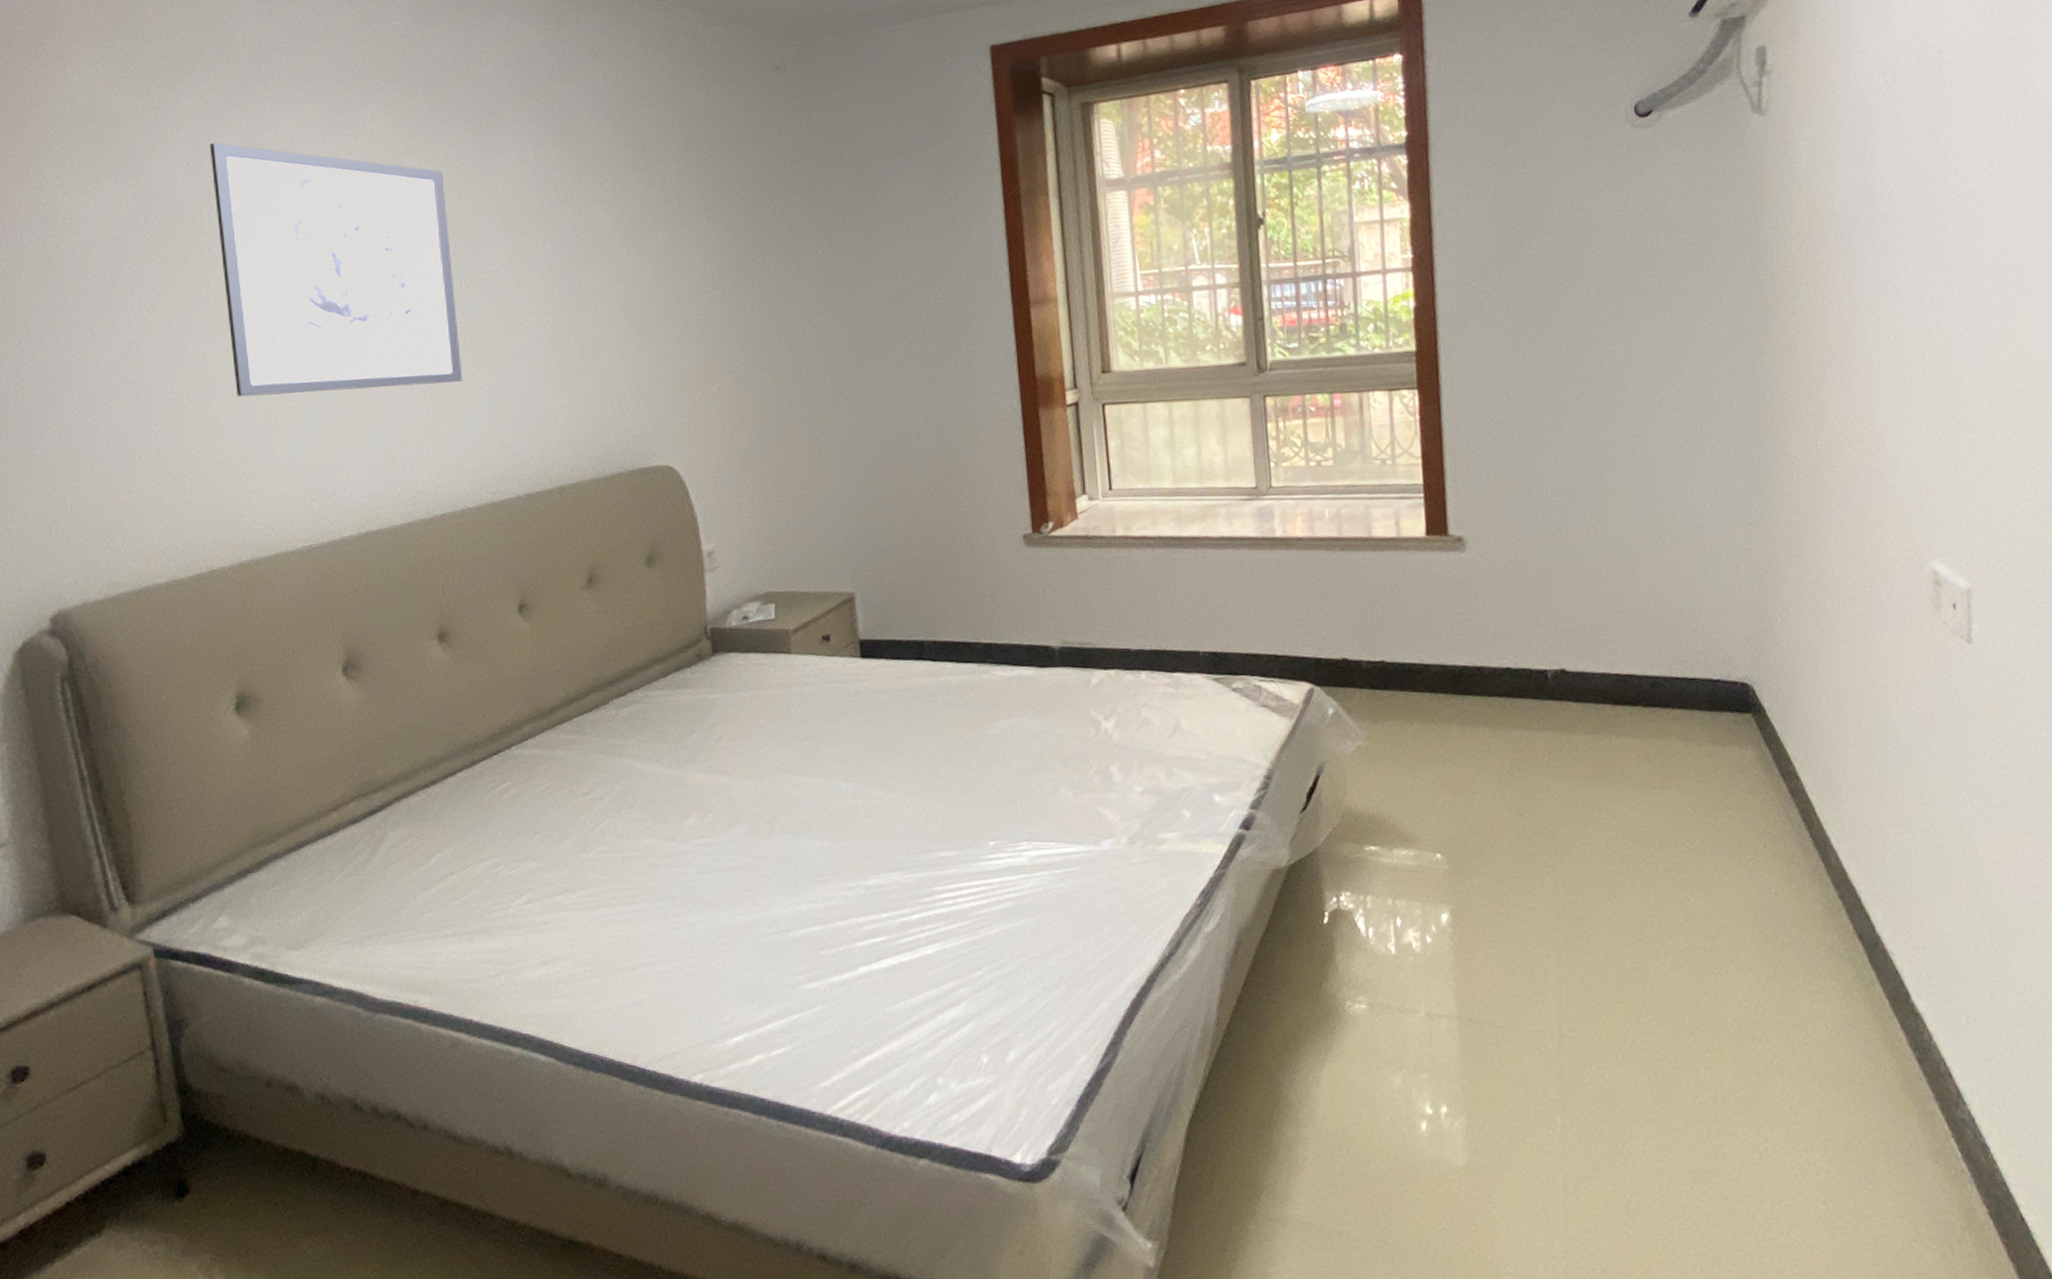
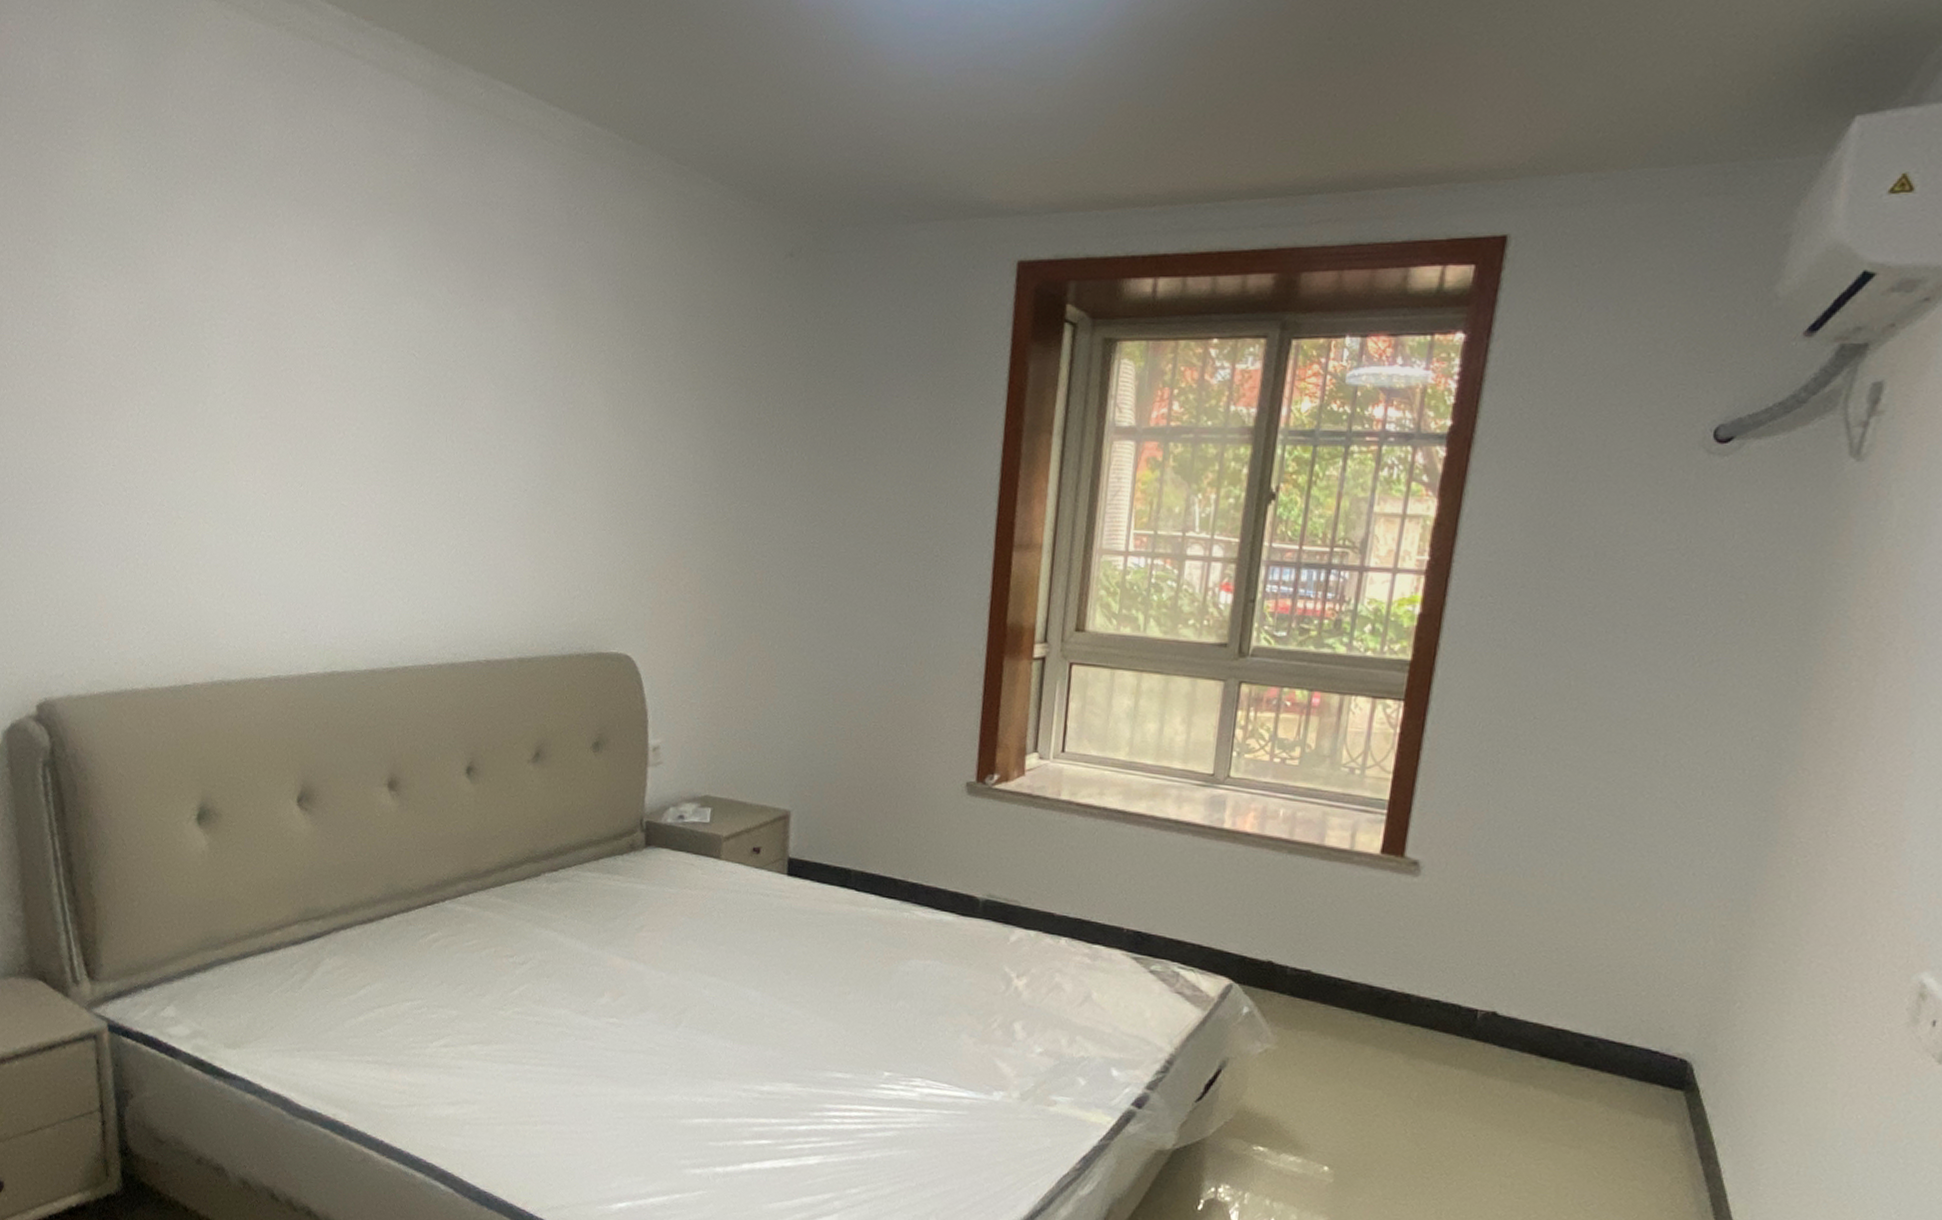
wall art: present [209,143,463,397] -> none [216,255,440,538]

